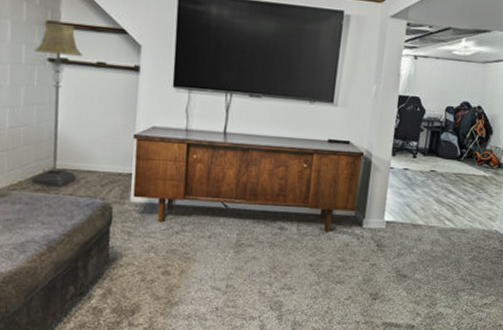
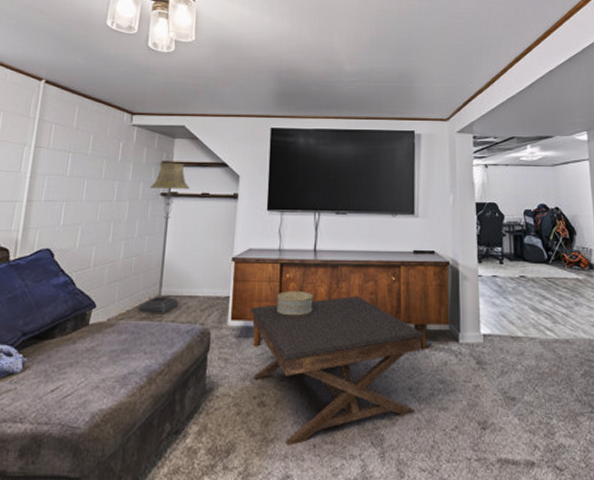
coffee table: none [154,180,331,308] -> present [250,296,425,446]
decorative box: none [182,171,221,196] -> present [276,291,313,316]

